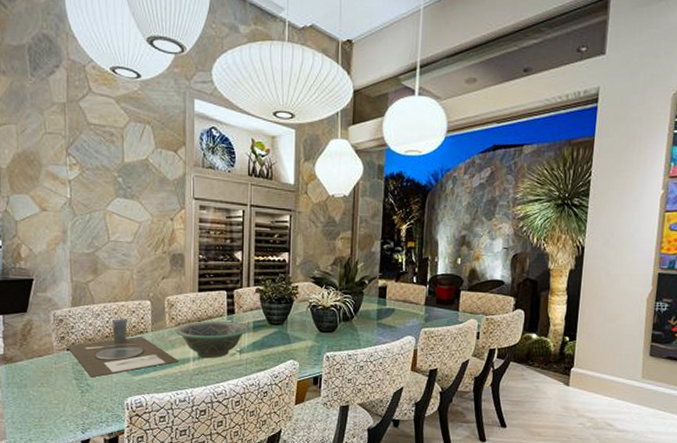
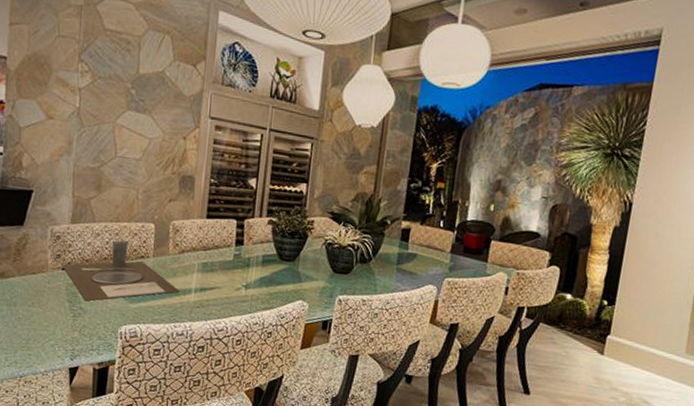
decorative bowl: present [175,321,249,358] -> none [178,250,257,292]

